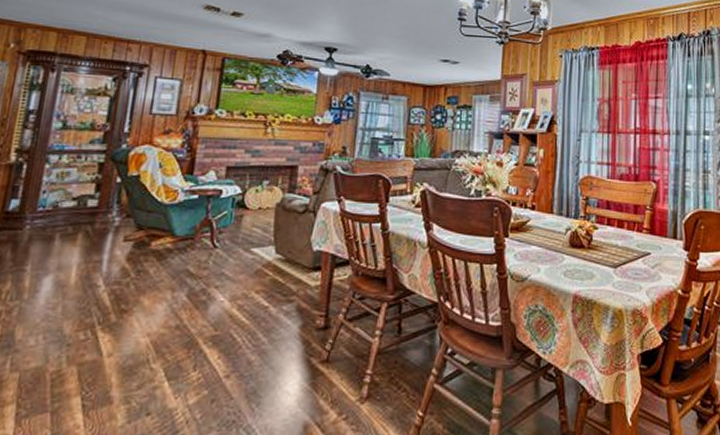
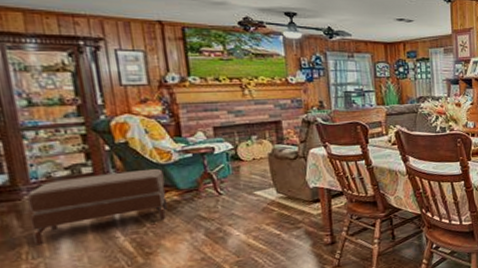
ottoman: none [18,208,165,285] -> present [26,168,168,246]

